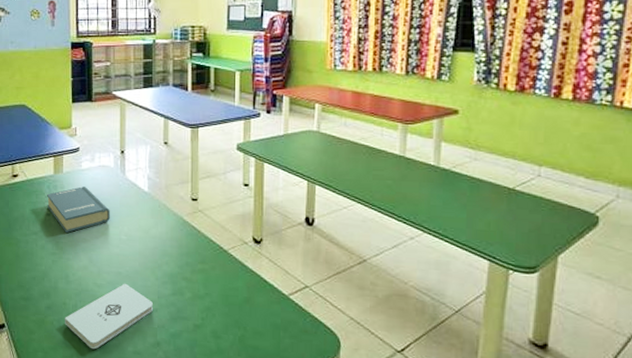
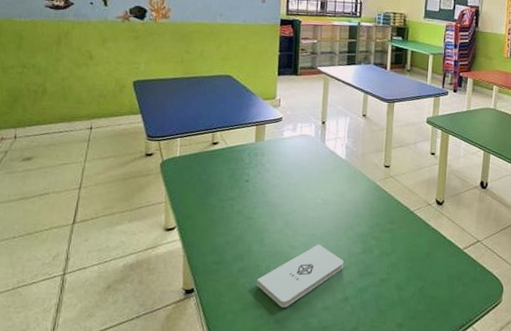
hardback book: present [47,187,110,233] -> none [246,154,308,198]

